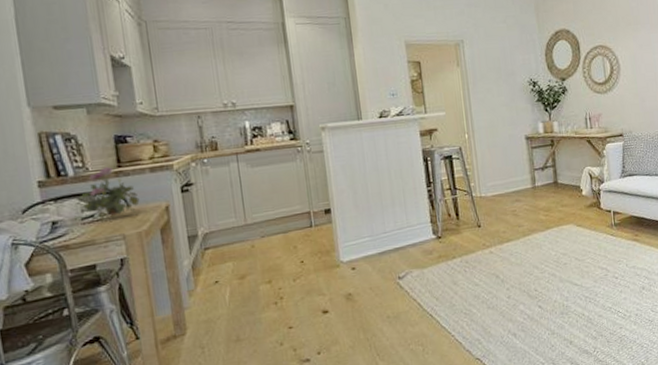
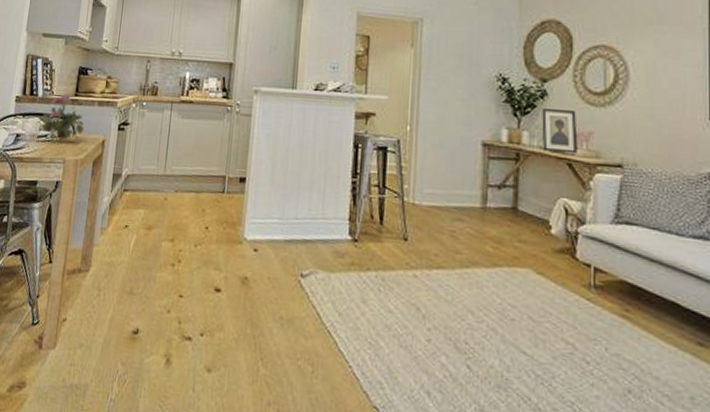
picture frame: none [565,100,593,135] -> present [542,109,578,154]

